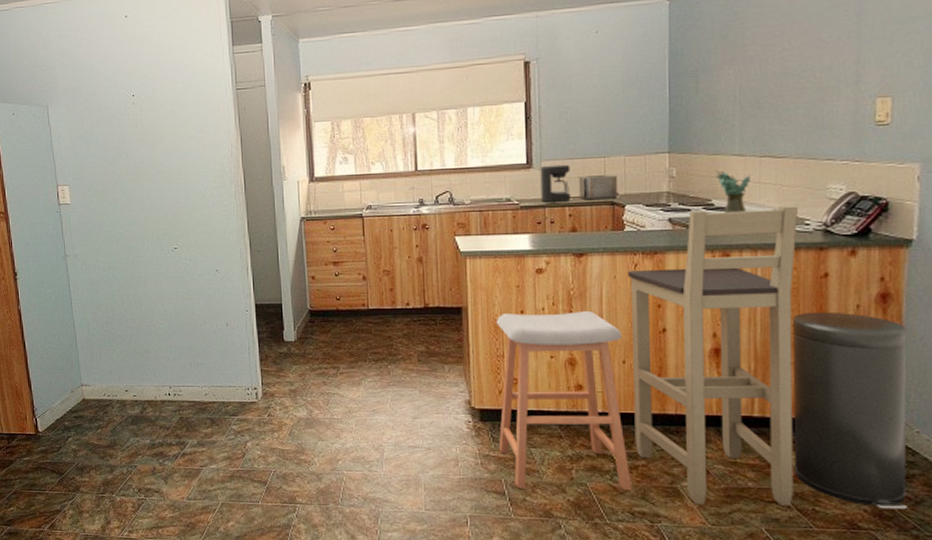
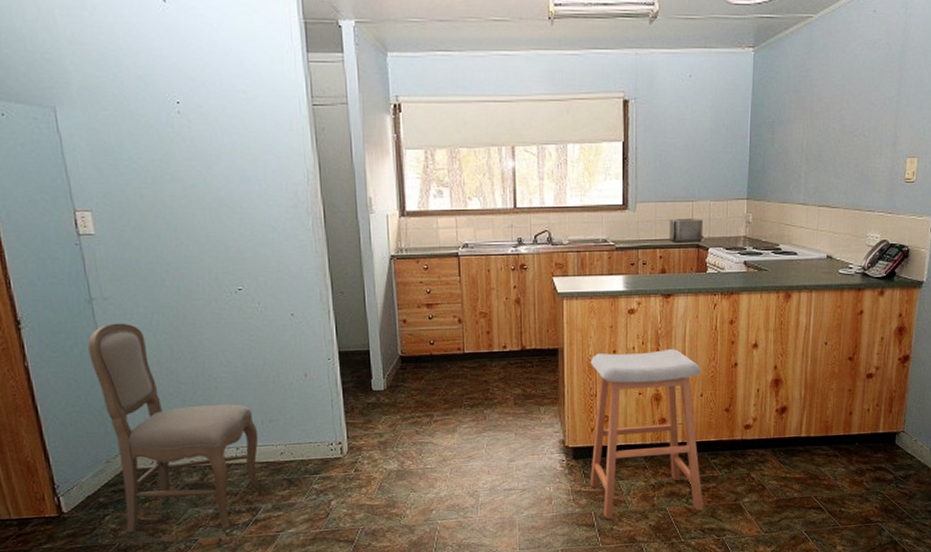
dining chair: none [62,275,188,459] -> present [88,322,261,533]
coffee maker: present [540,164,571,202] -> none [635,207,662,244]
bar stool: present [628,206,799,506] -> none [708,251,845,517]
vase: present [715,170,750,213] -> none [783,217,810,257]
pedal bin: present [792,311,908,510] -> none [828,344,914,505]

